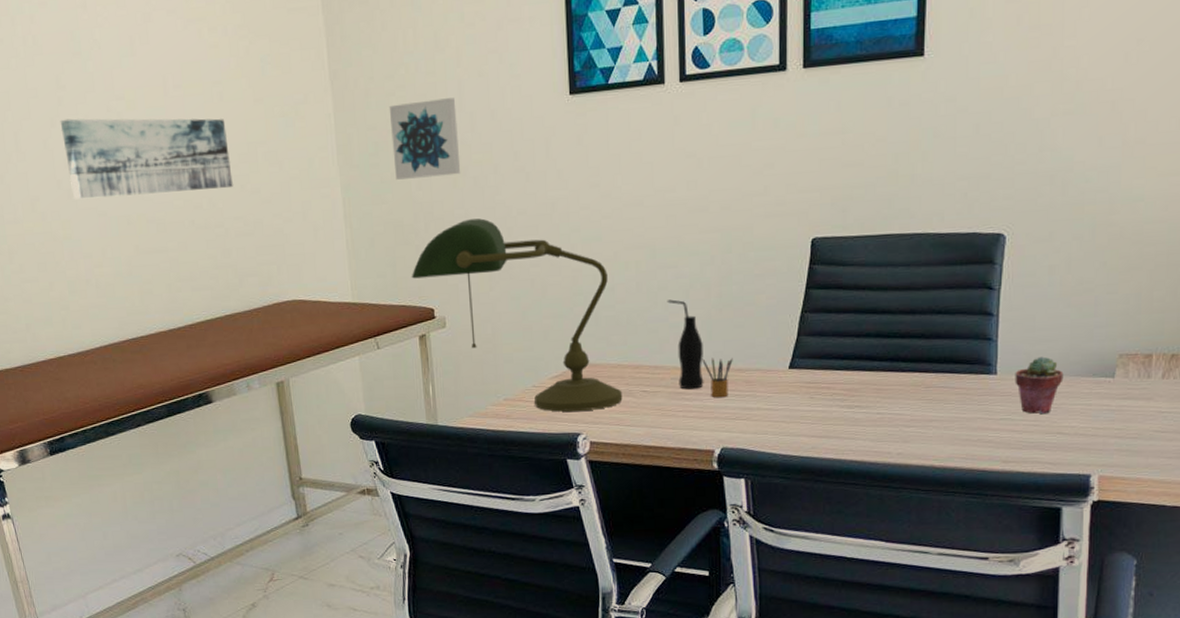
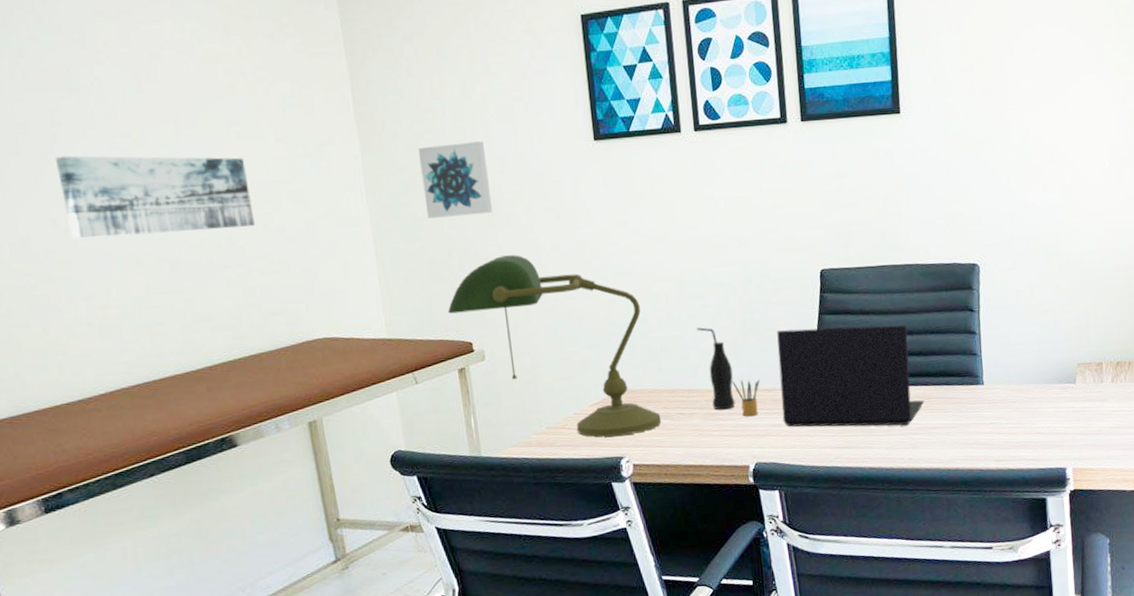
laptop: none [755,302,923,417] -> present [777,325,925,427]
potted succulent: present [1015,356,1064,415] -> none [998,368,1037,418]

